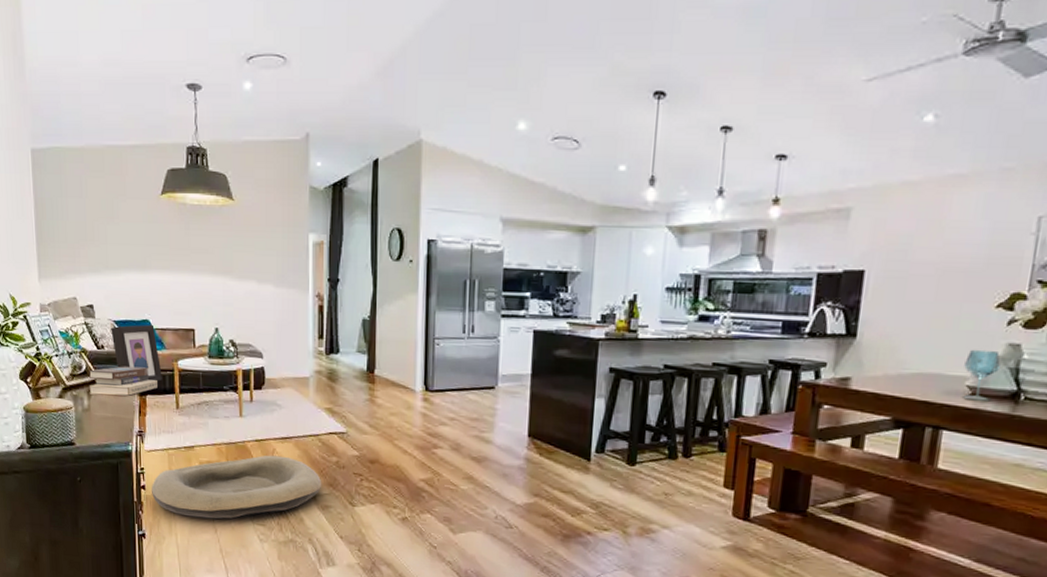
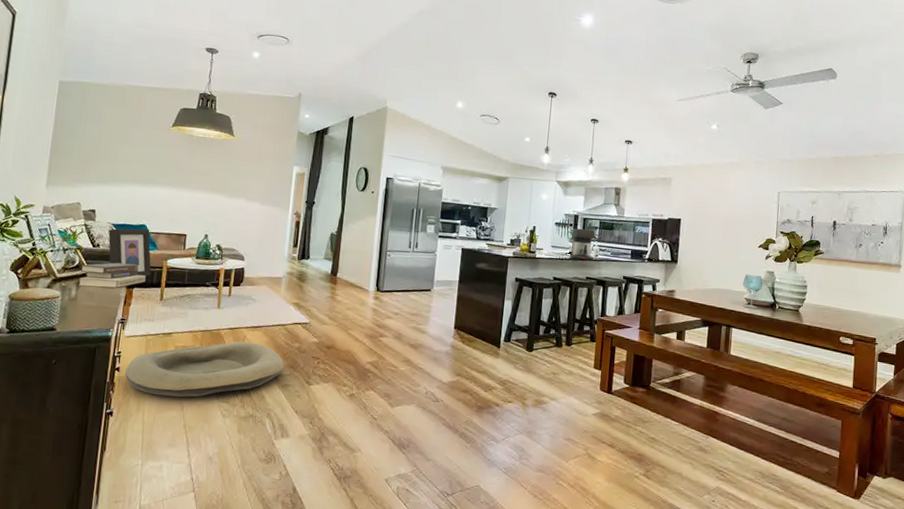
coffee maker: none [688,293,727,339] -> present [570,228,595,261]

